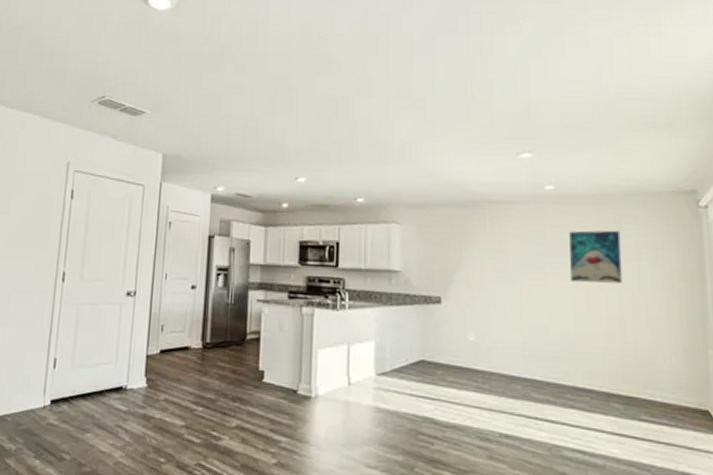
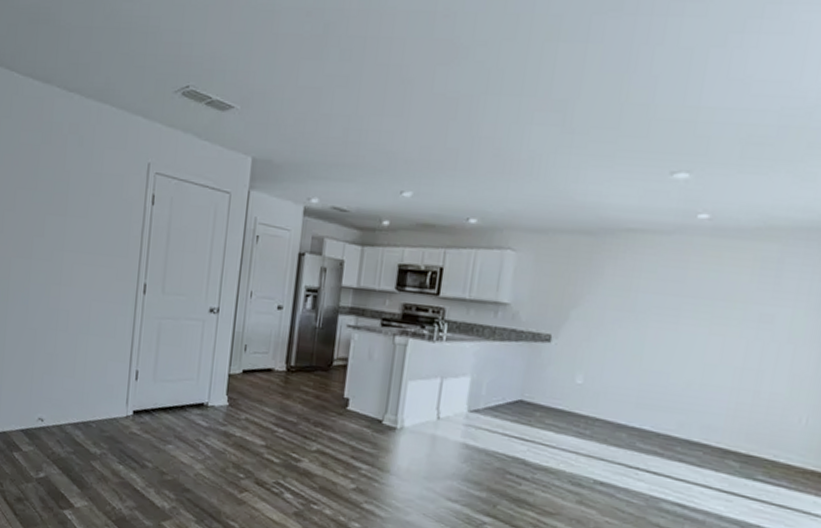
wall art: present [569,230,623,284] -> none [708,269,781,333]

